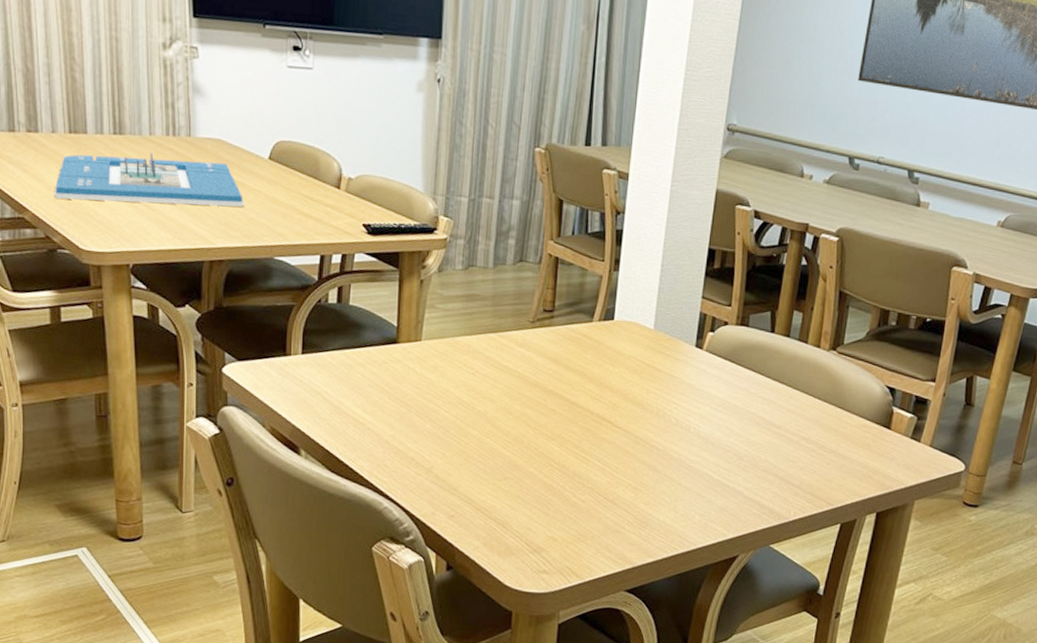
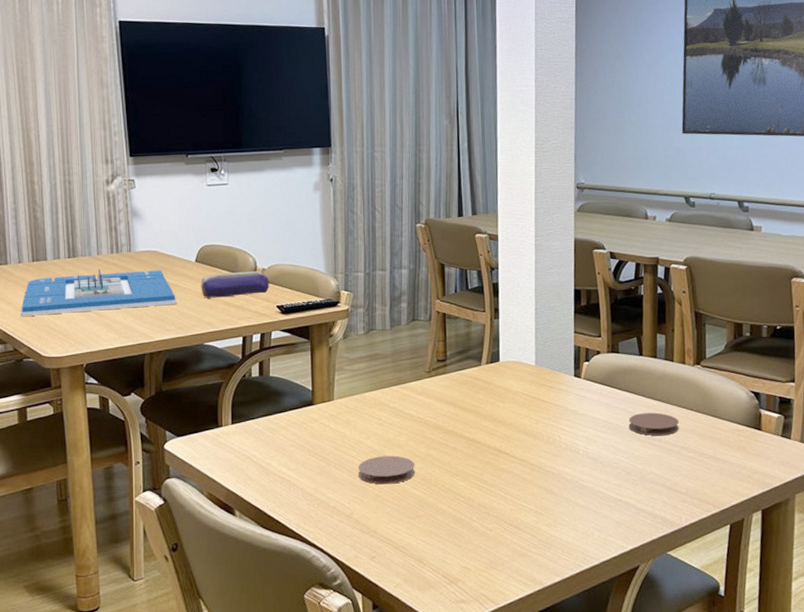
pencil case: none [273,176,356,208] -> present [201,270,269,298]
coaster: none [442,408,508,441] -> present [358,455,416,485]
coaster: none [747,395,803,423] -> present [628,412,679,436]

